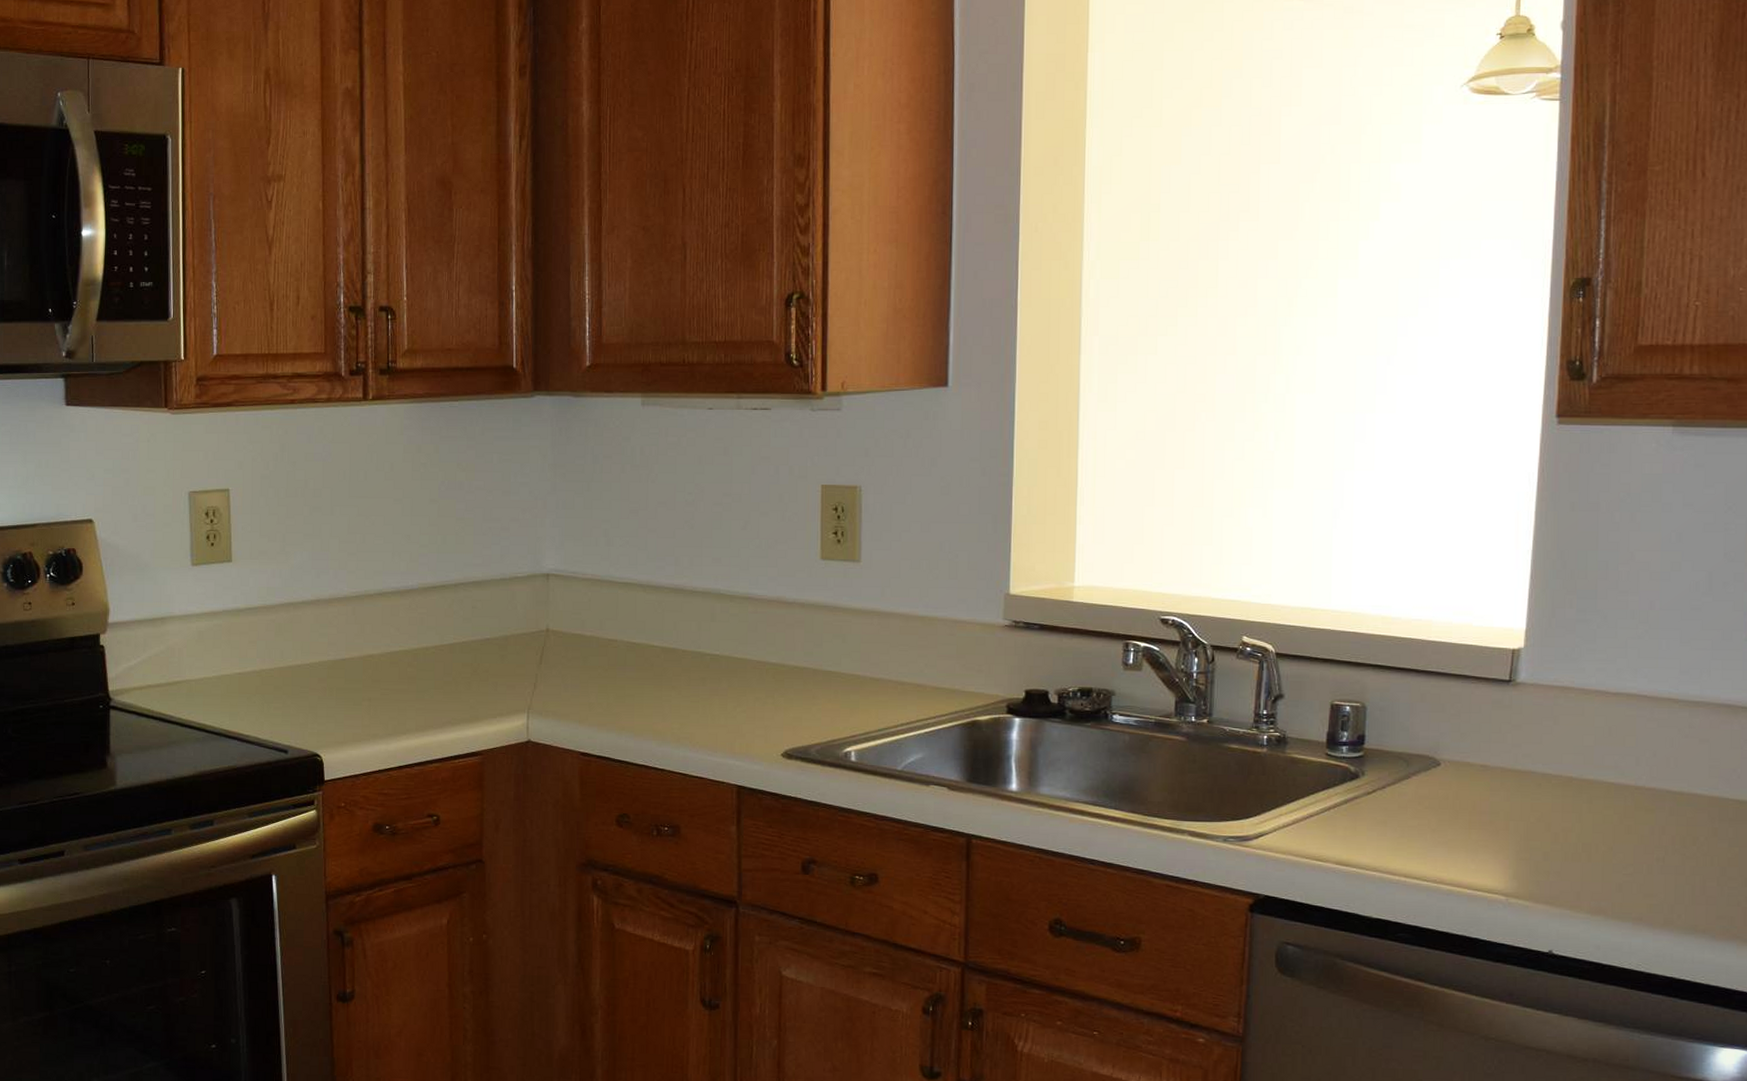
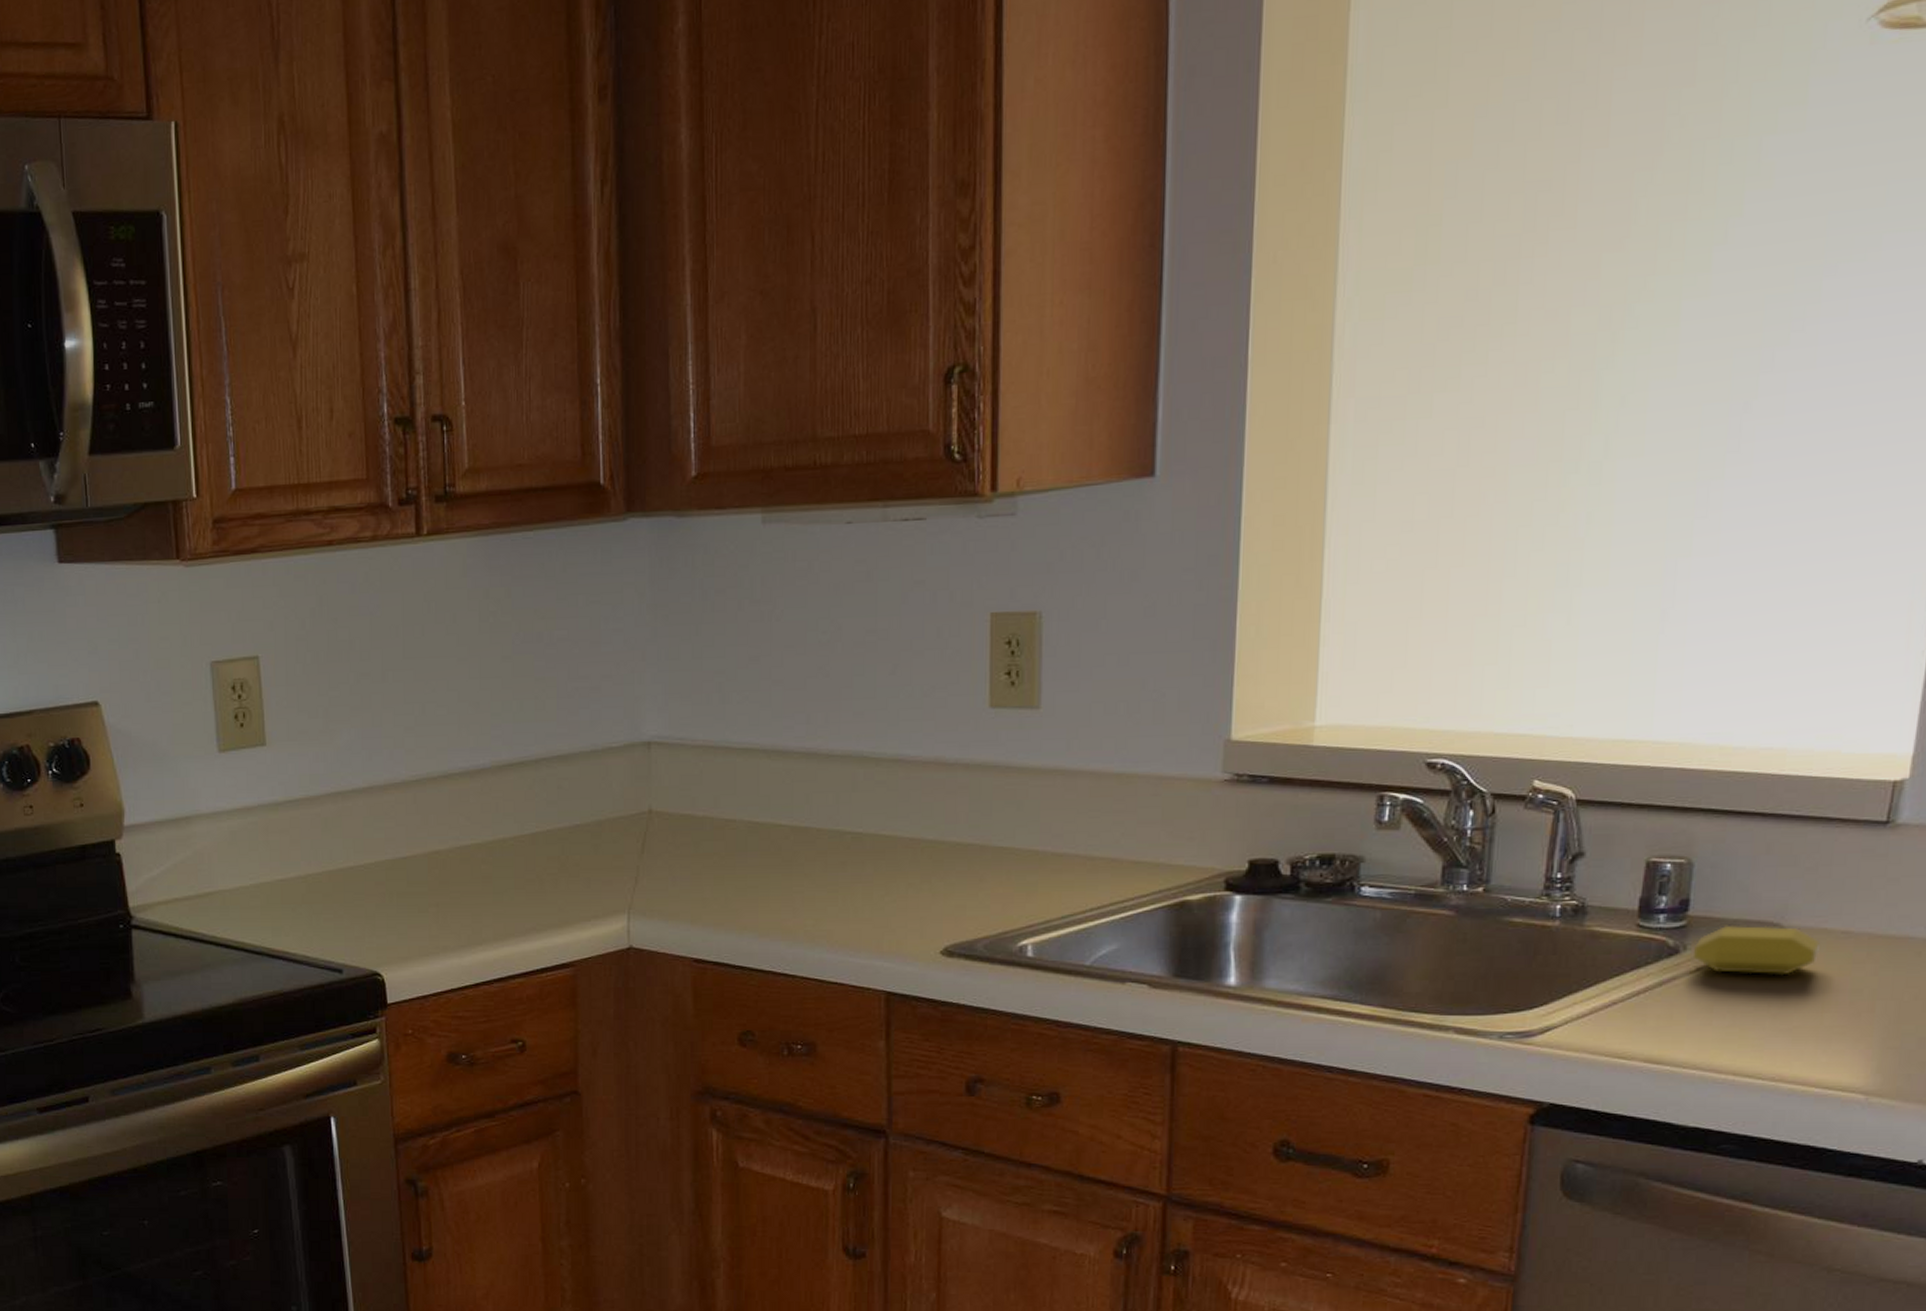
soap bar: none [1369,756,1466,799] -> present [1692,925,1821,976]

